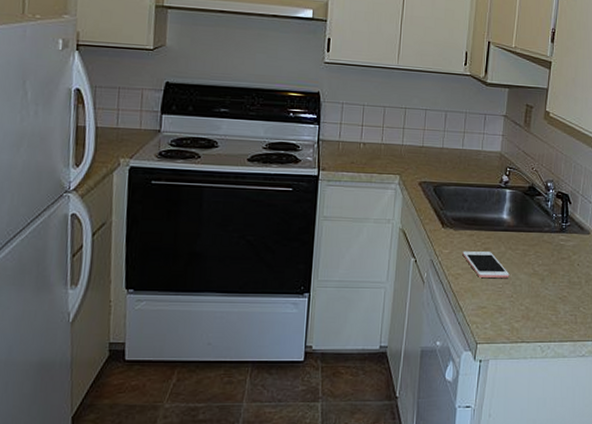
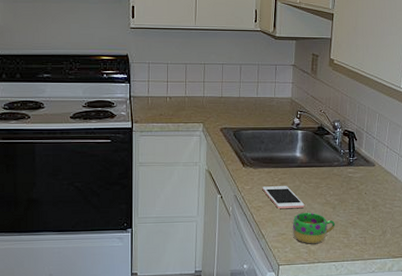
mug: none [494,283,543,321] -> present [292,212,335,244]

